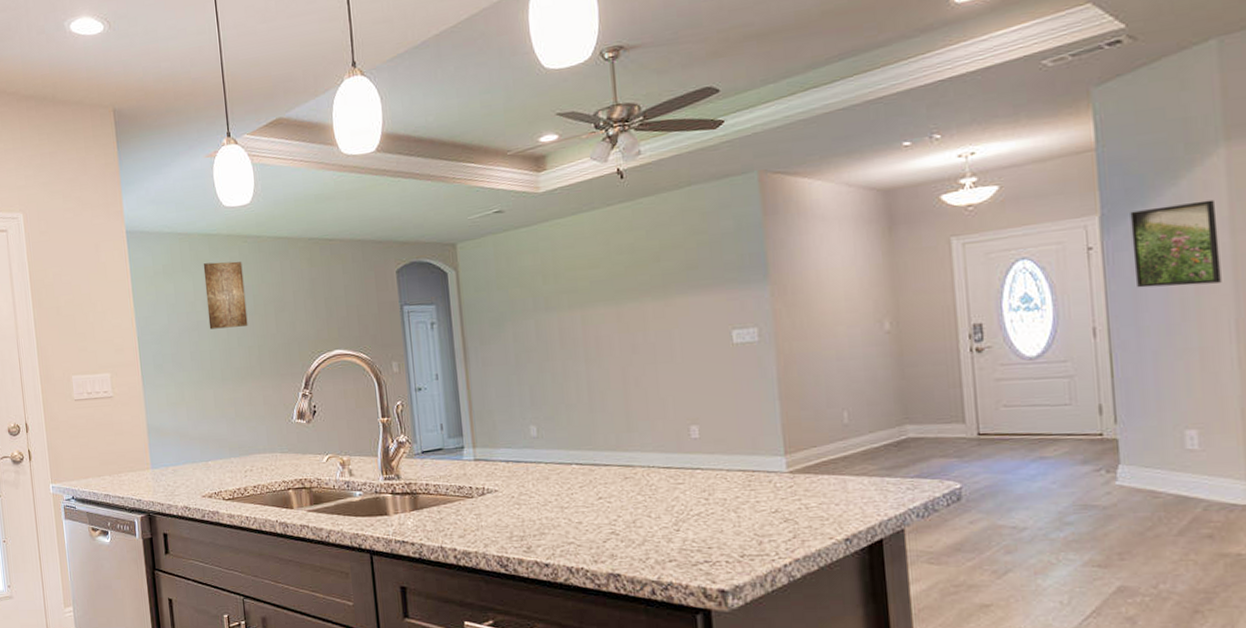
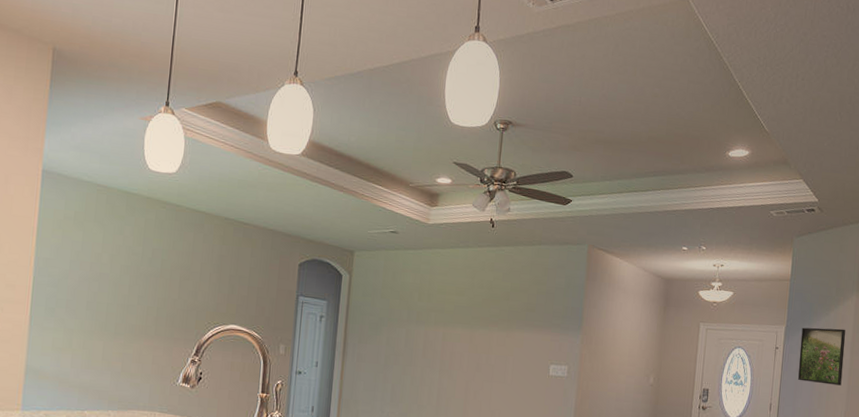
wall art: present [203,261,248,330] -> none [111,219,157,287]

